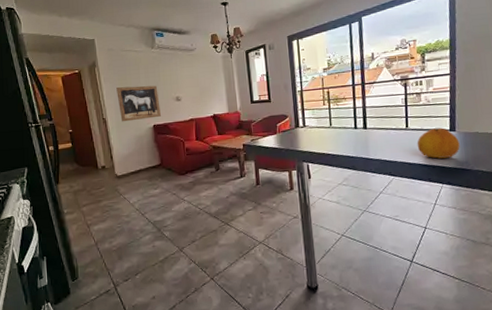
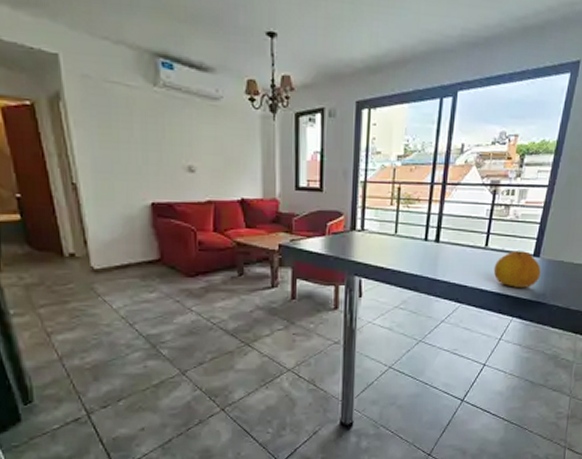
wall art: present [116,85,161,122] -> none [94,139,163,193]

